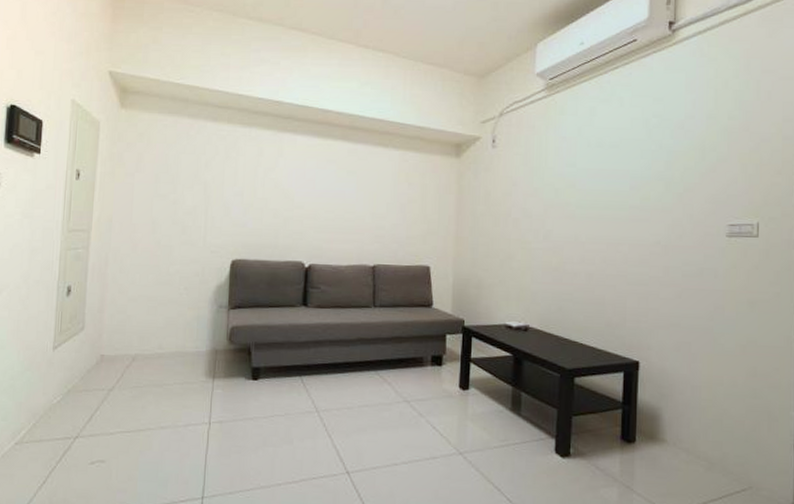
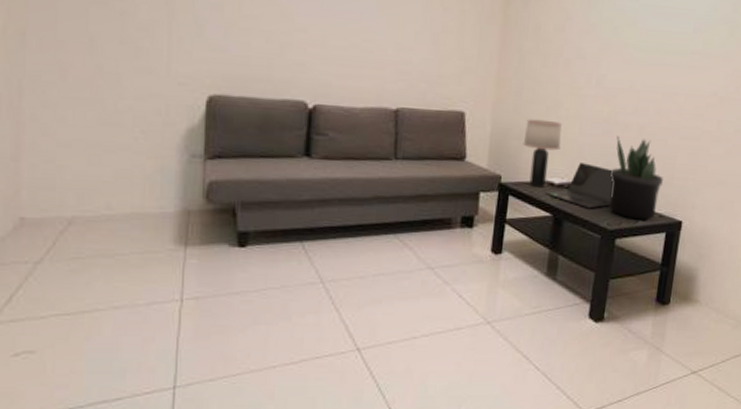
table lamp: none [481,270,516,330] -> present [522,119,562,188]
laptop: none [504,308,567,350] -> present [544,163,613,209]
planter: none [564,283,615,360] -> present [608,135,663,220]

